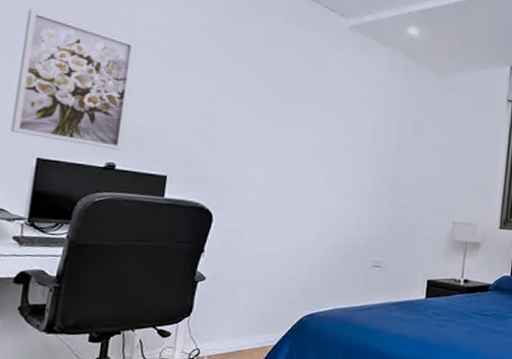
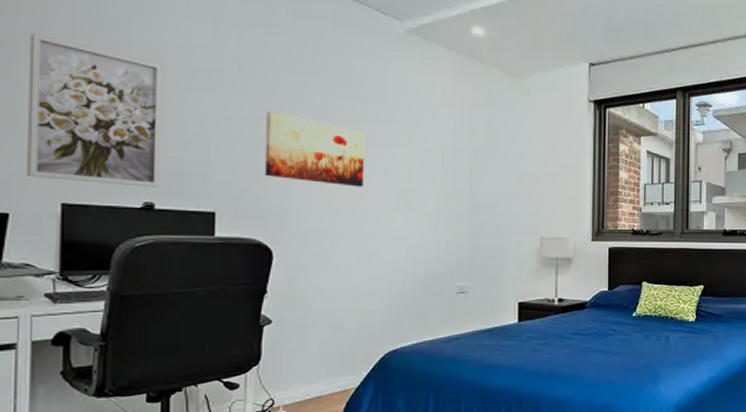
wall art: none [213,90,305,164] -> present [264,111,365,187]

